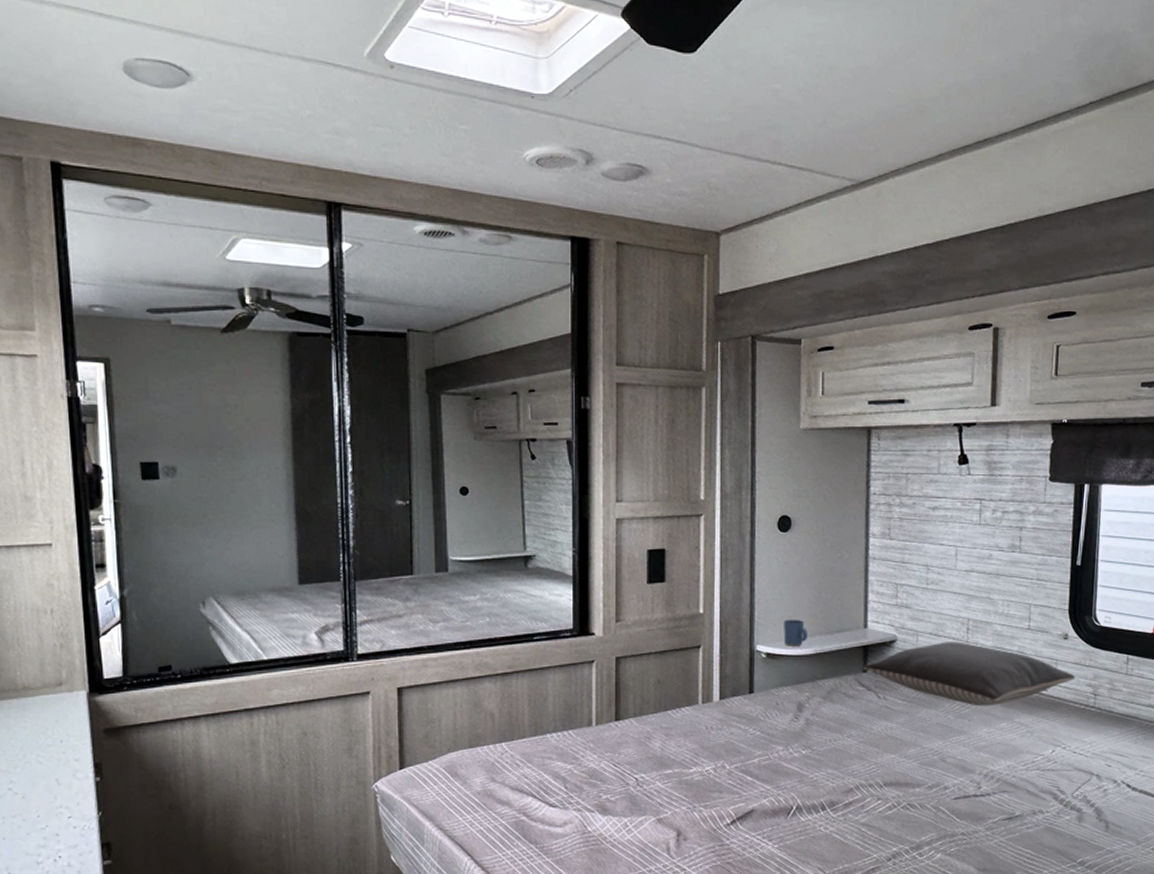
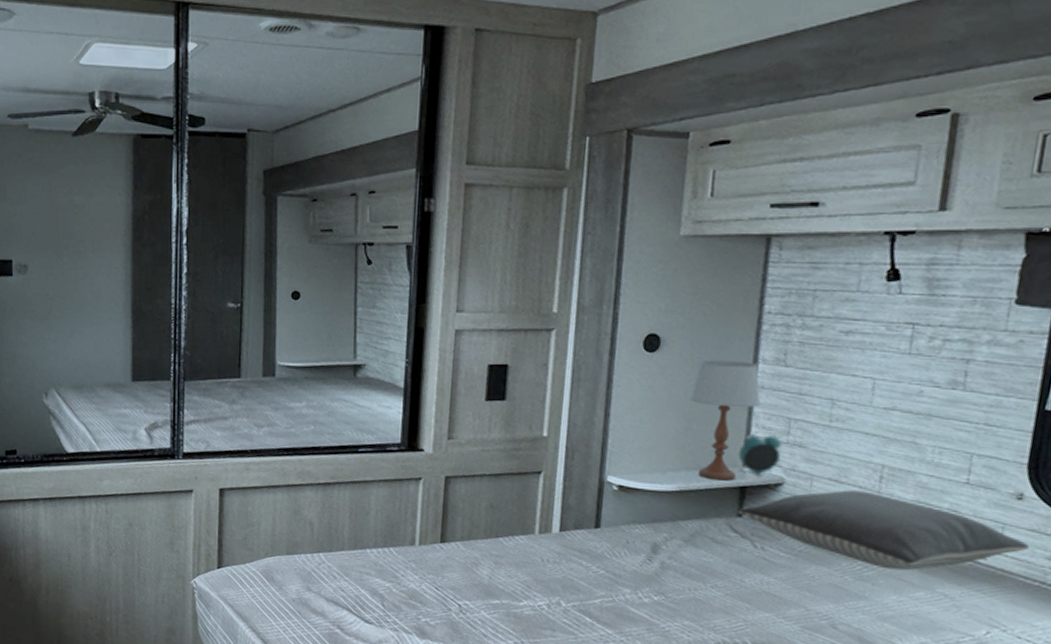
mug: present [784,619,808,646] -> none [641,450,672,481]
table lamp: none [819,536,874,642] -> present [691,359,761,481]
alarm clock: none [859,595,892,635] -> present [738,430,782,476]

